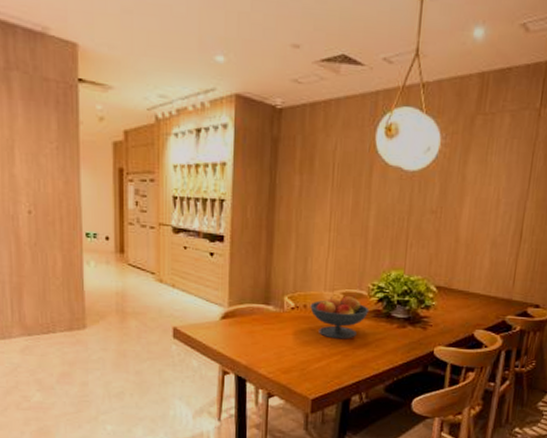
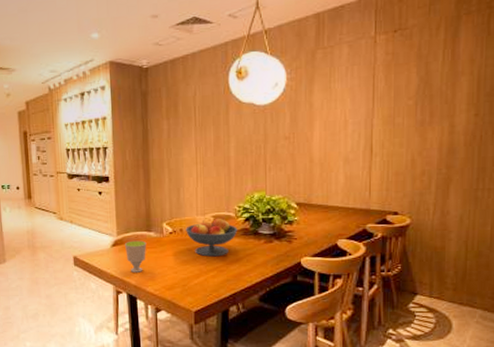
cup: none [236,313,264,351] -> present [124,240,147,273]

